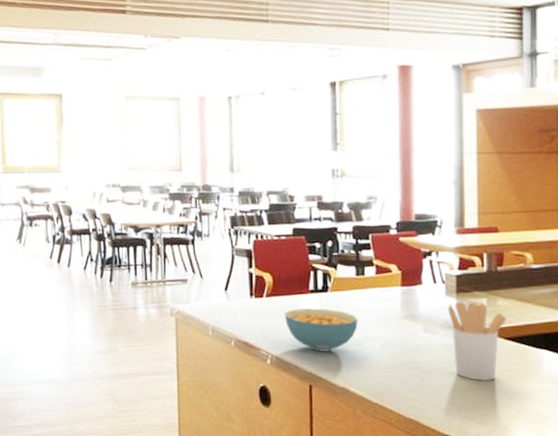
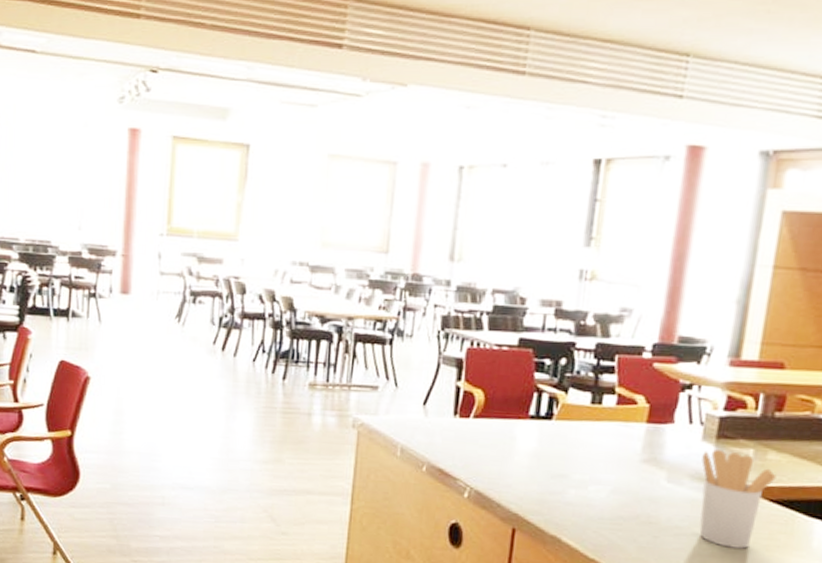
cereal bowl: present [284,308,358,352] -> none [493,436,585,492]

